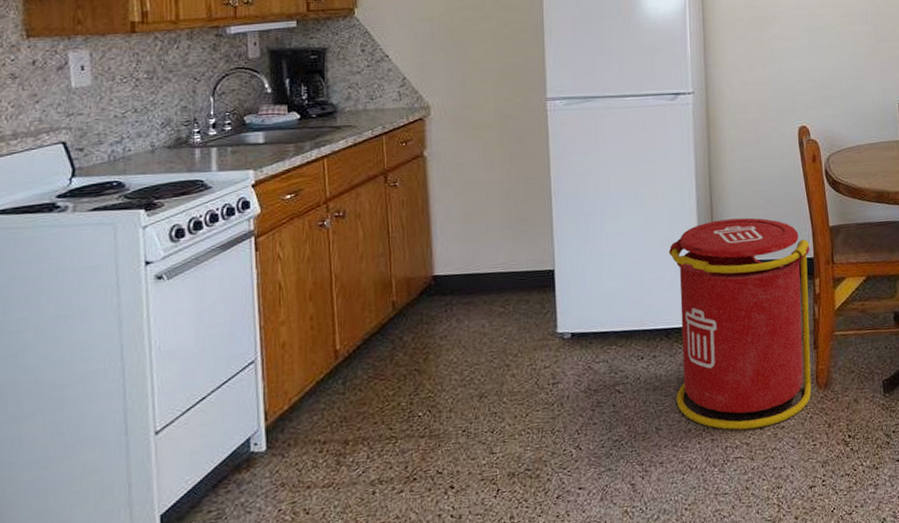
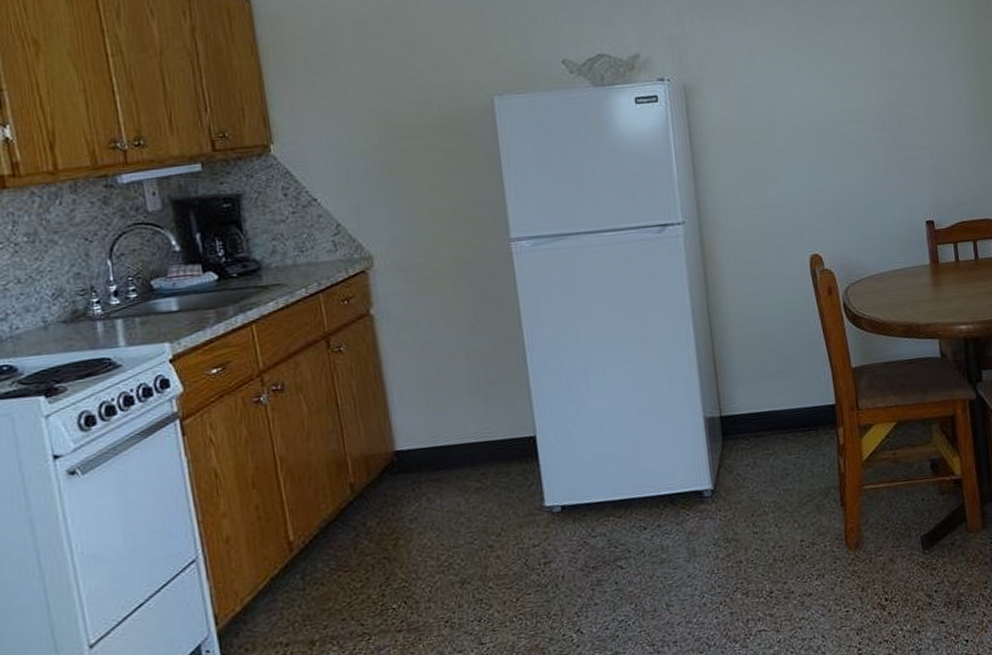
trash can: present [668,218,812,430] -> none [667,363,841,601]

